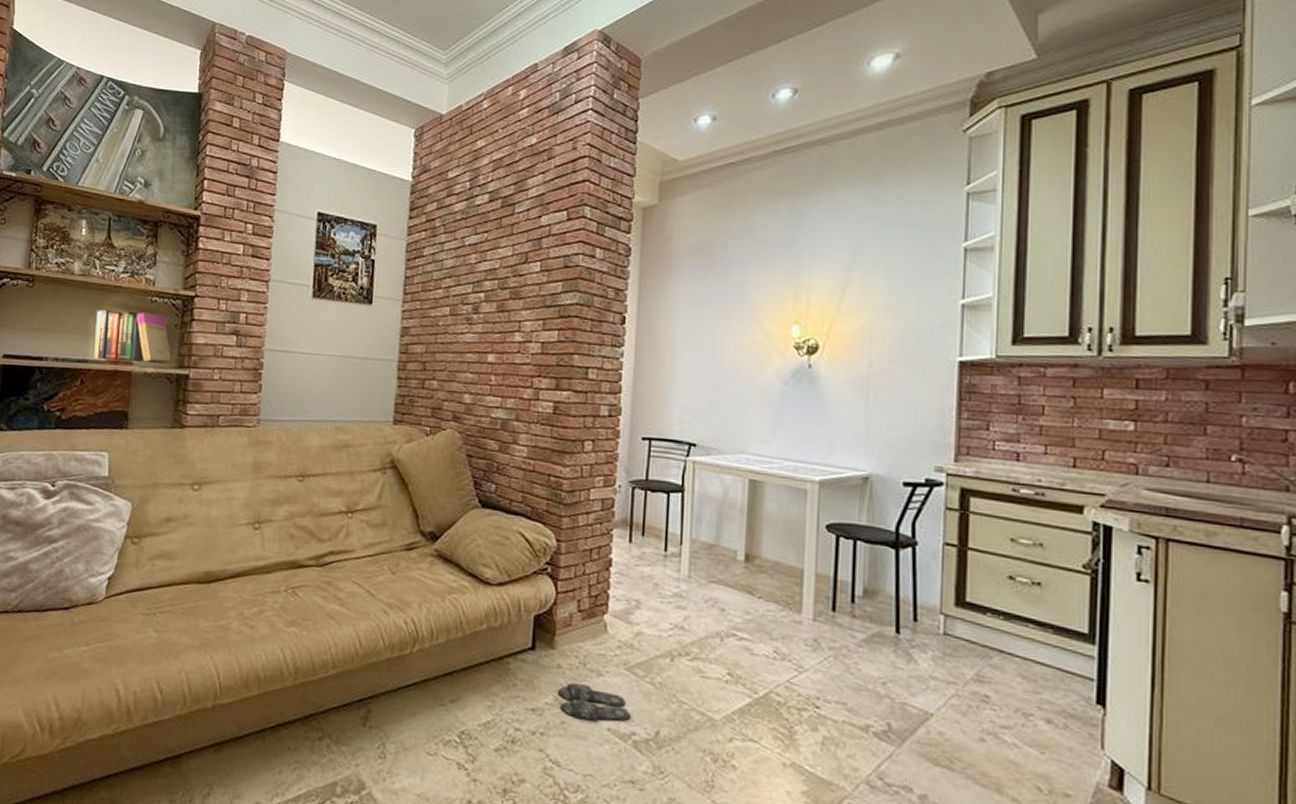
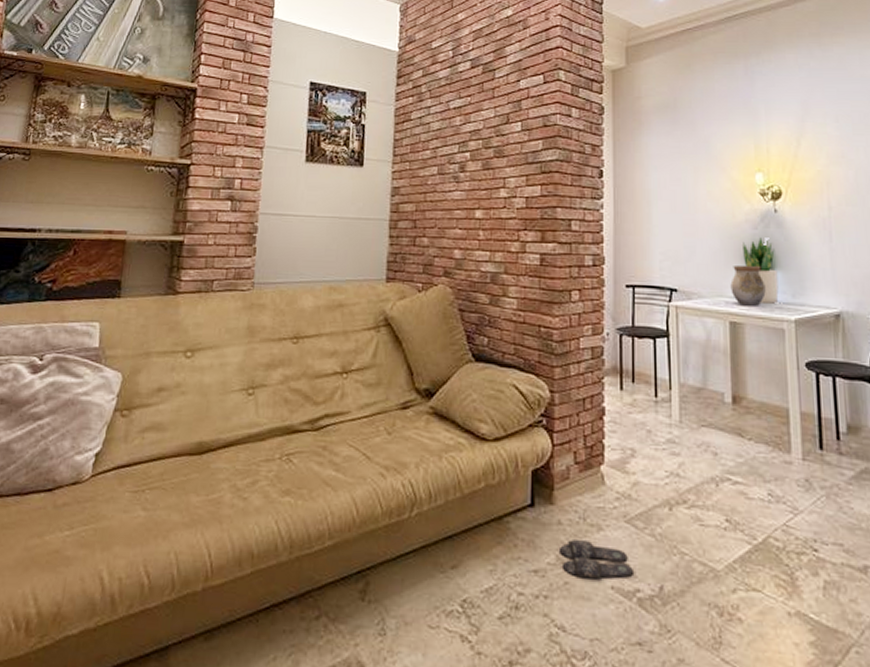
books: present [94,310,172,363] -> none [88,180,167,231]
vase: none [753,421,791,465] -> present [730,264,766,306]
planter: none [770,394,806,463] -> present [743,237,779,304]

